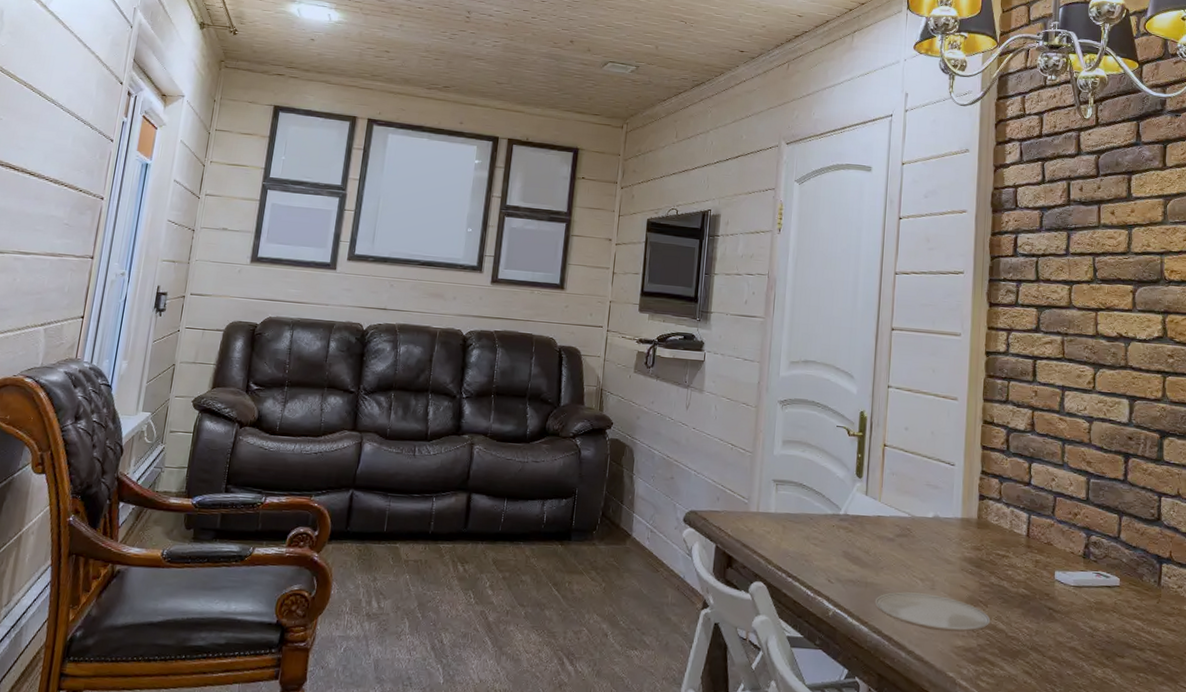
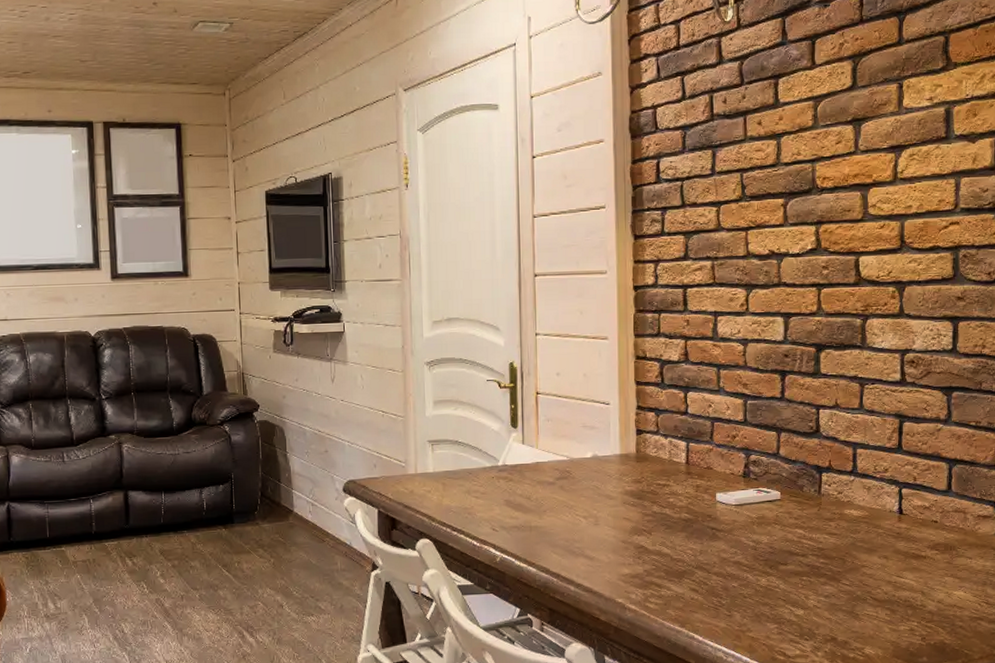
plate: present [874,592,991,632] -> none [540,529,655,563]

